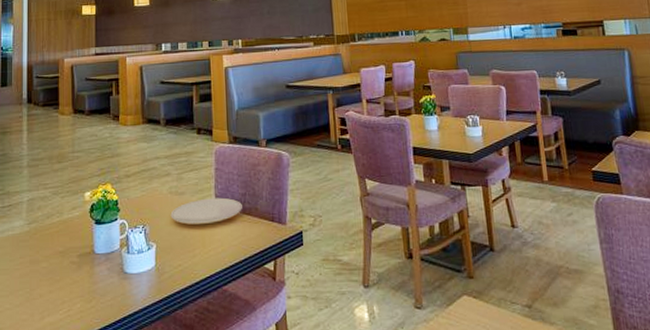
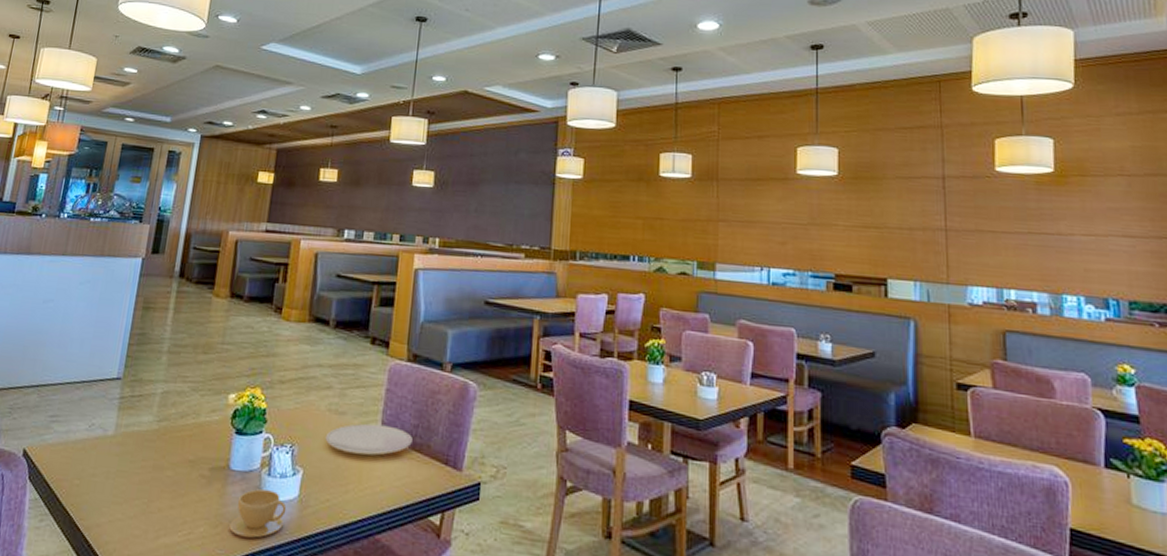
teacup: none [101,265,147,306] -> present [229,489,287,538]

